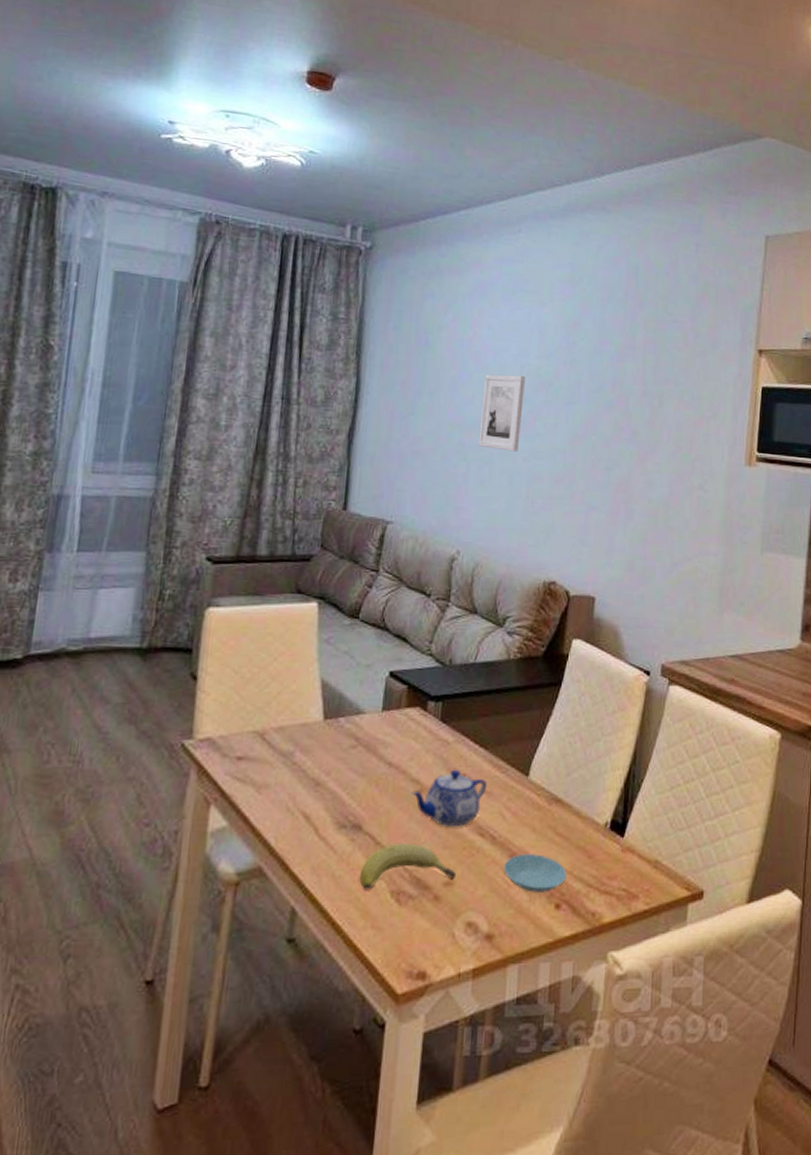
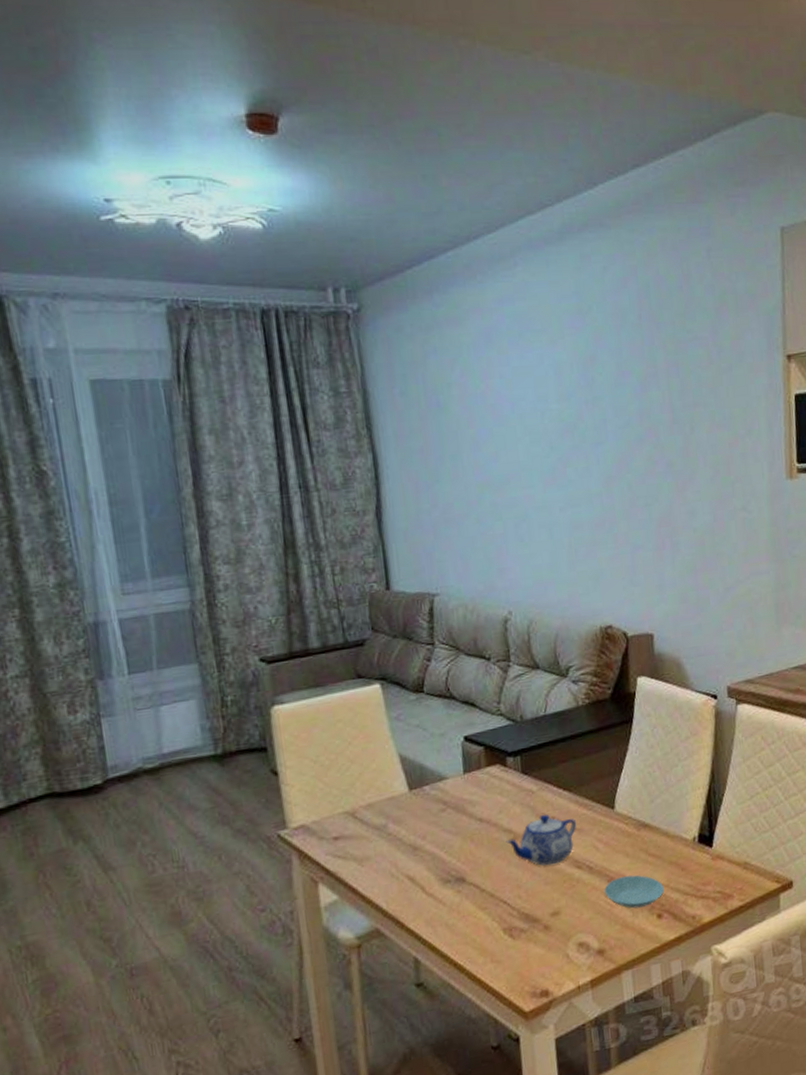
fruit: present [359,844,456,891] -> none [471,885,561,932]
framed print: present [478,374,525,452] -> none [505,423,553,504]

